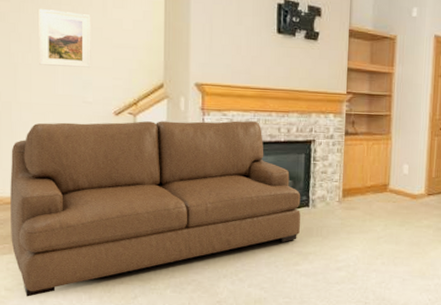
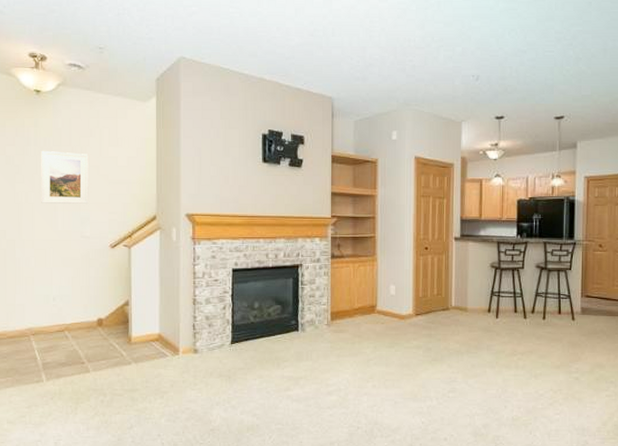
sofa: present [10,121,301,297] -> none [13,248,291,429]

